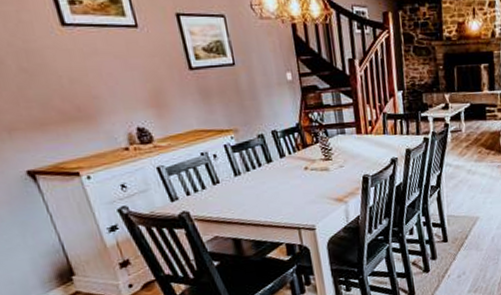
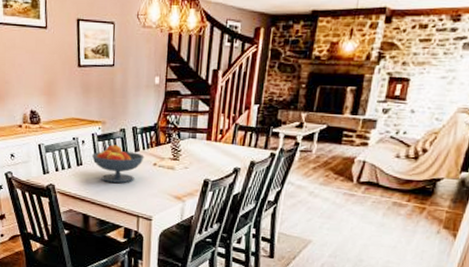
fruit bowl: none [230,153,293,197] -> present [92,144,144,183]

